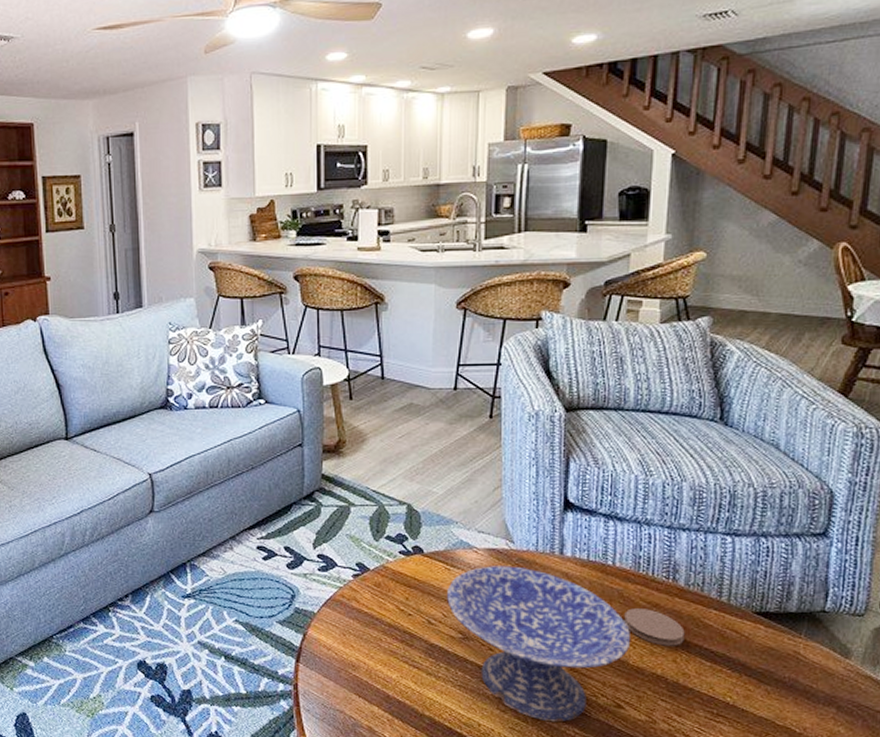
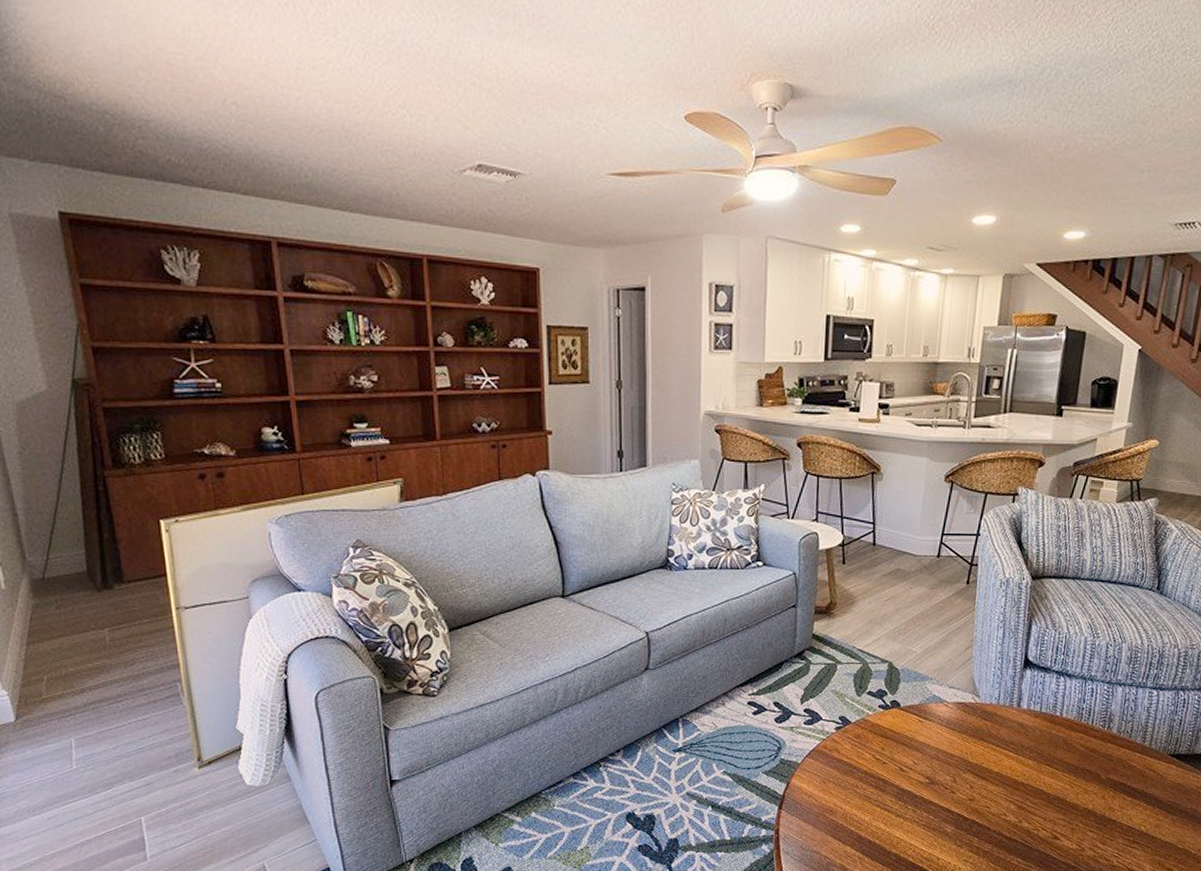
decorative bowl: present [447,566,631,722] -> none [918,718,1071,854]
coaster: present [624,608,685,646] -> none [1065,753,1114,785]

